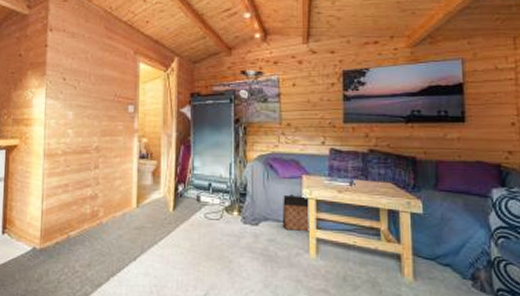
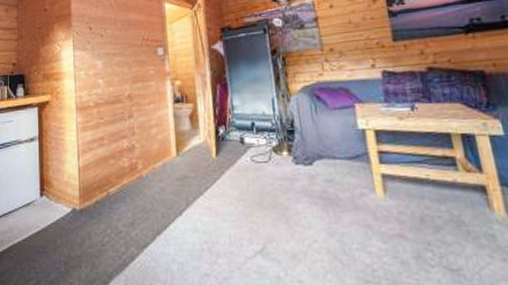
bag: present [283,193,311,232] -> none [336,124,374,168]

